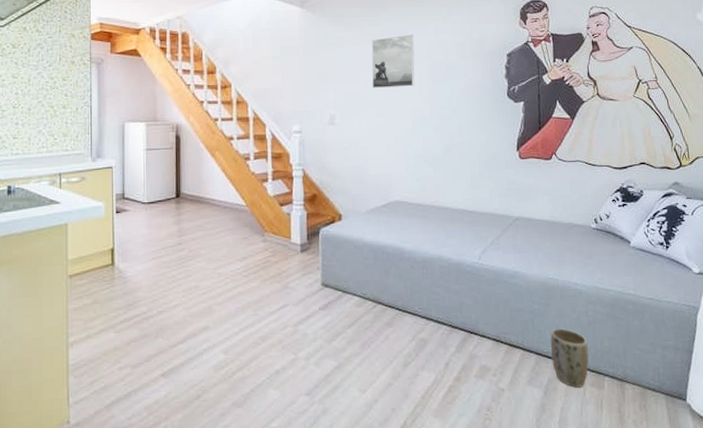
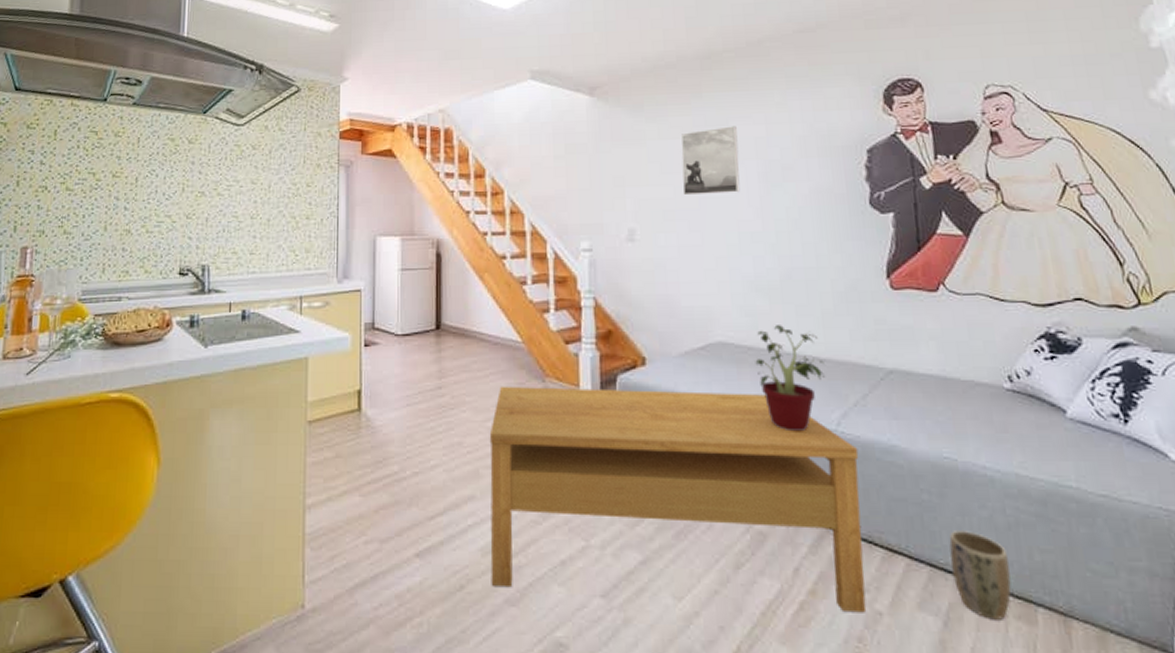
coffee table: none [220,238,494,394] -> present [489,386,867,613]
potted plant: none [422,187,472,265] -> present [755,325,826,432]

